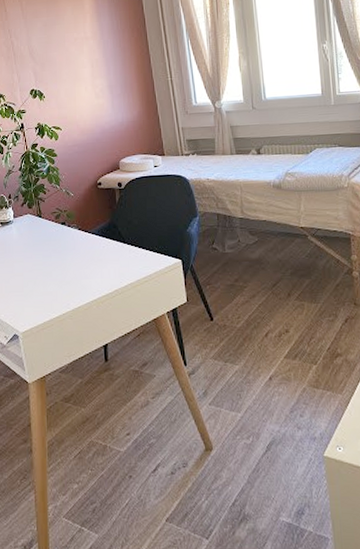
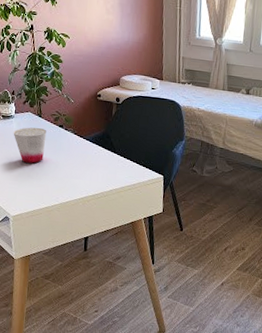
cup: none [14,229,49,270] -> present [13,127,47,164]

